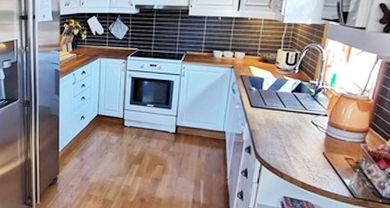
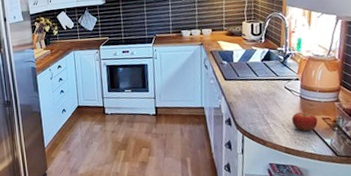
fruit: none [314,148,340,170] -> present [292,111,318,132]

